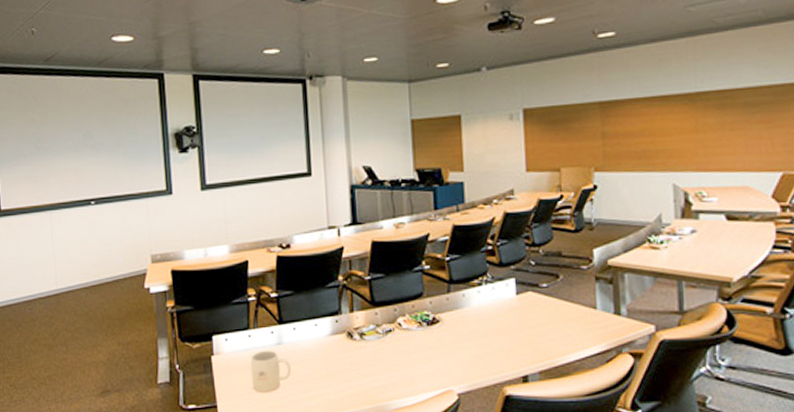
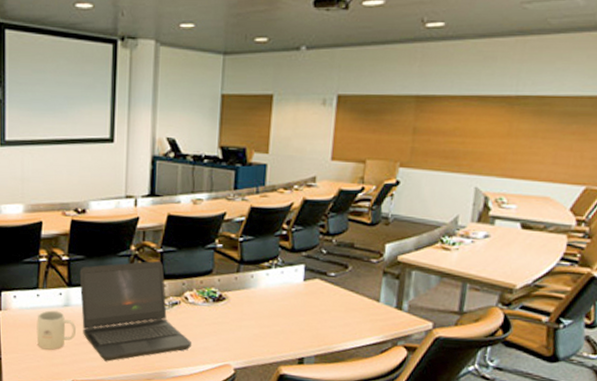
laptop computer: none [289,288,410,399] -> present [79,260,191,362]

